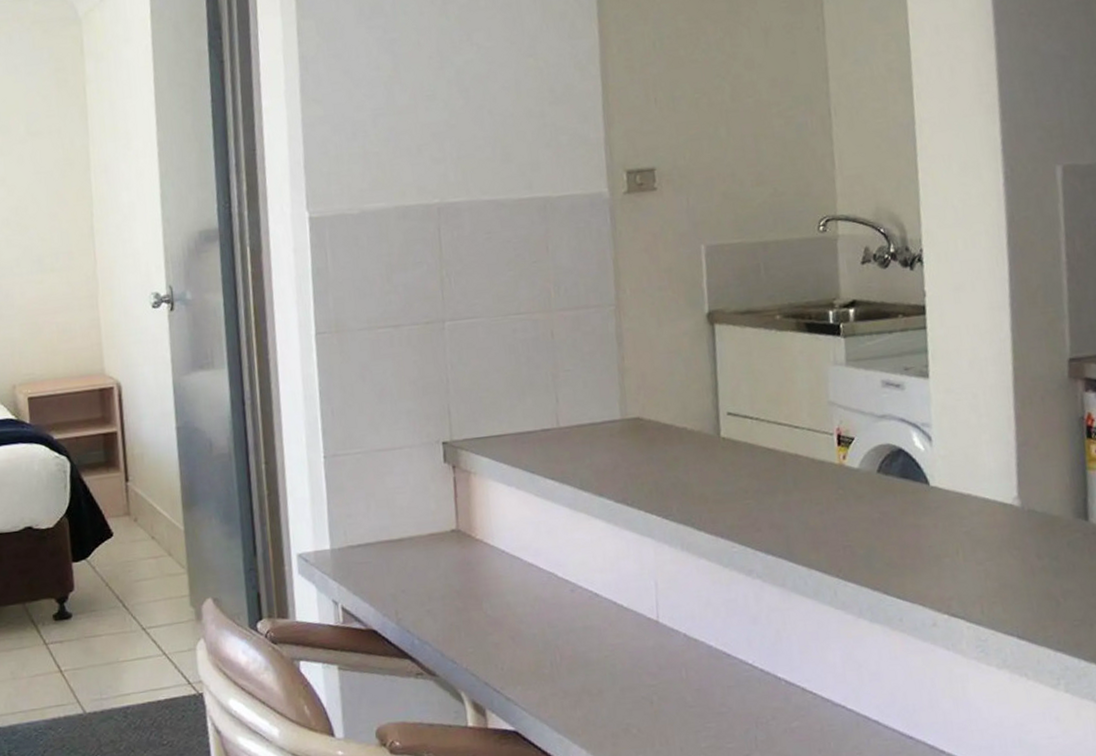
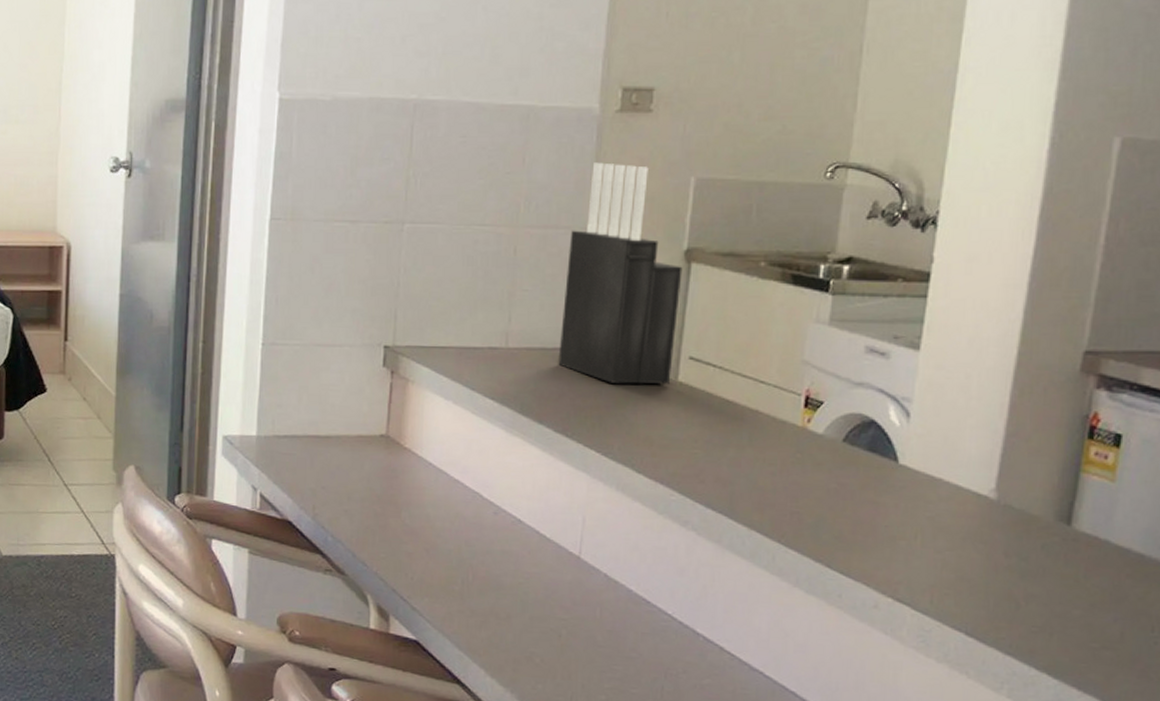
knife block: none [601,240,714,448] -> present [558,162,683,384]

